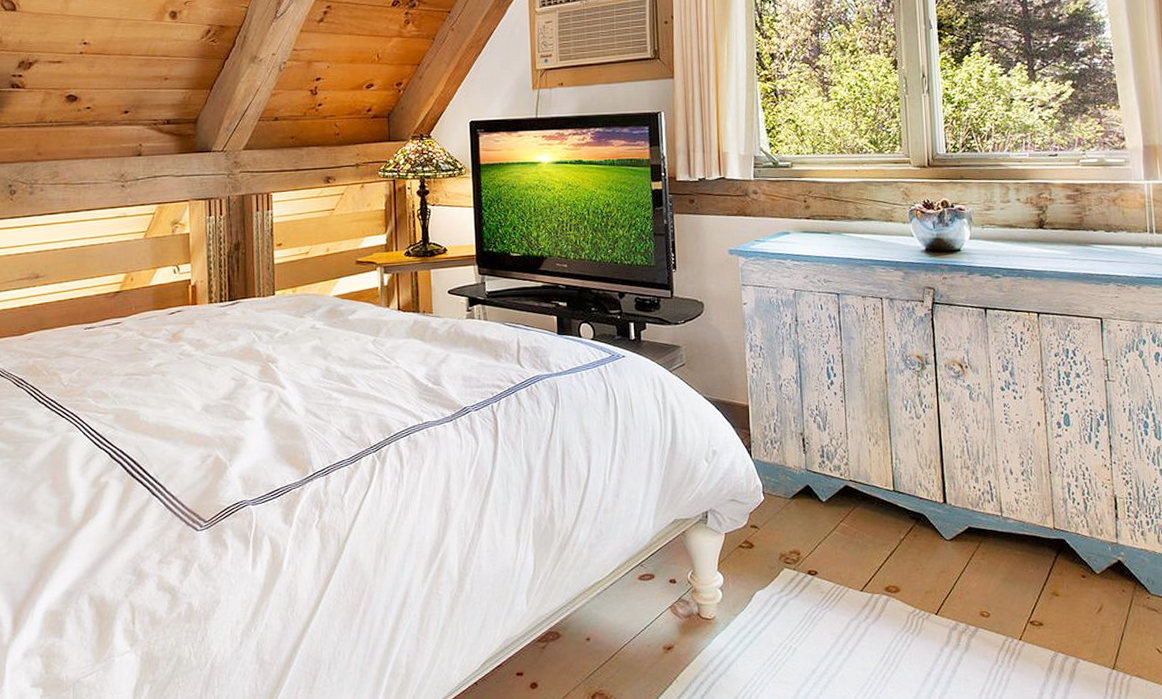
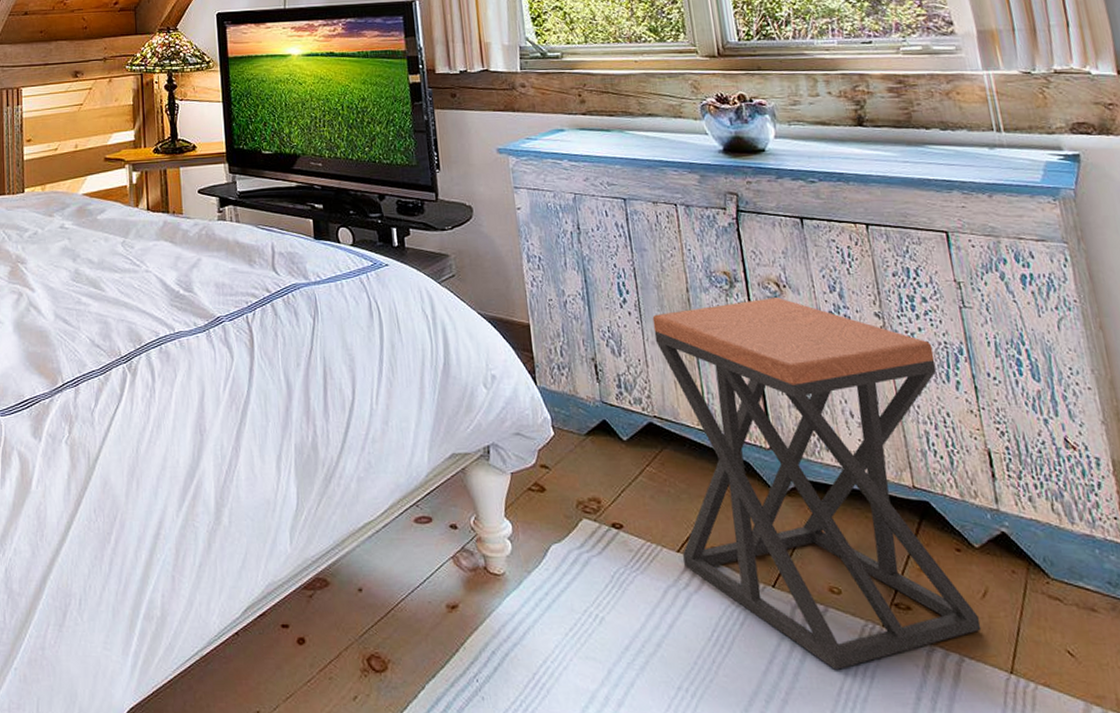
stool: none [854,376,1095,676] -> present [652,297,982,670]

